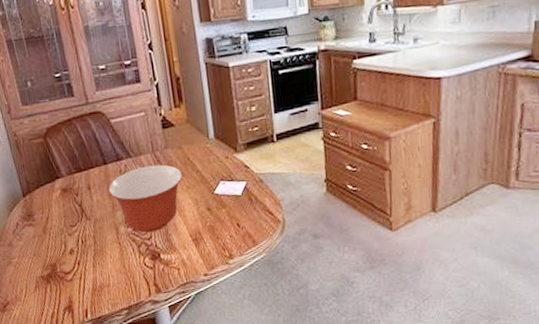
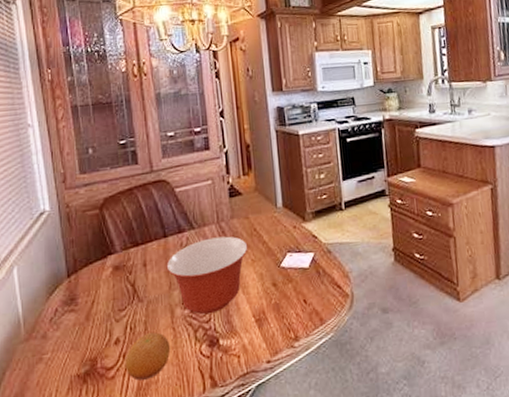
fruit: none [79,246,118,284] -> present [125,332,171,381]

